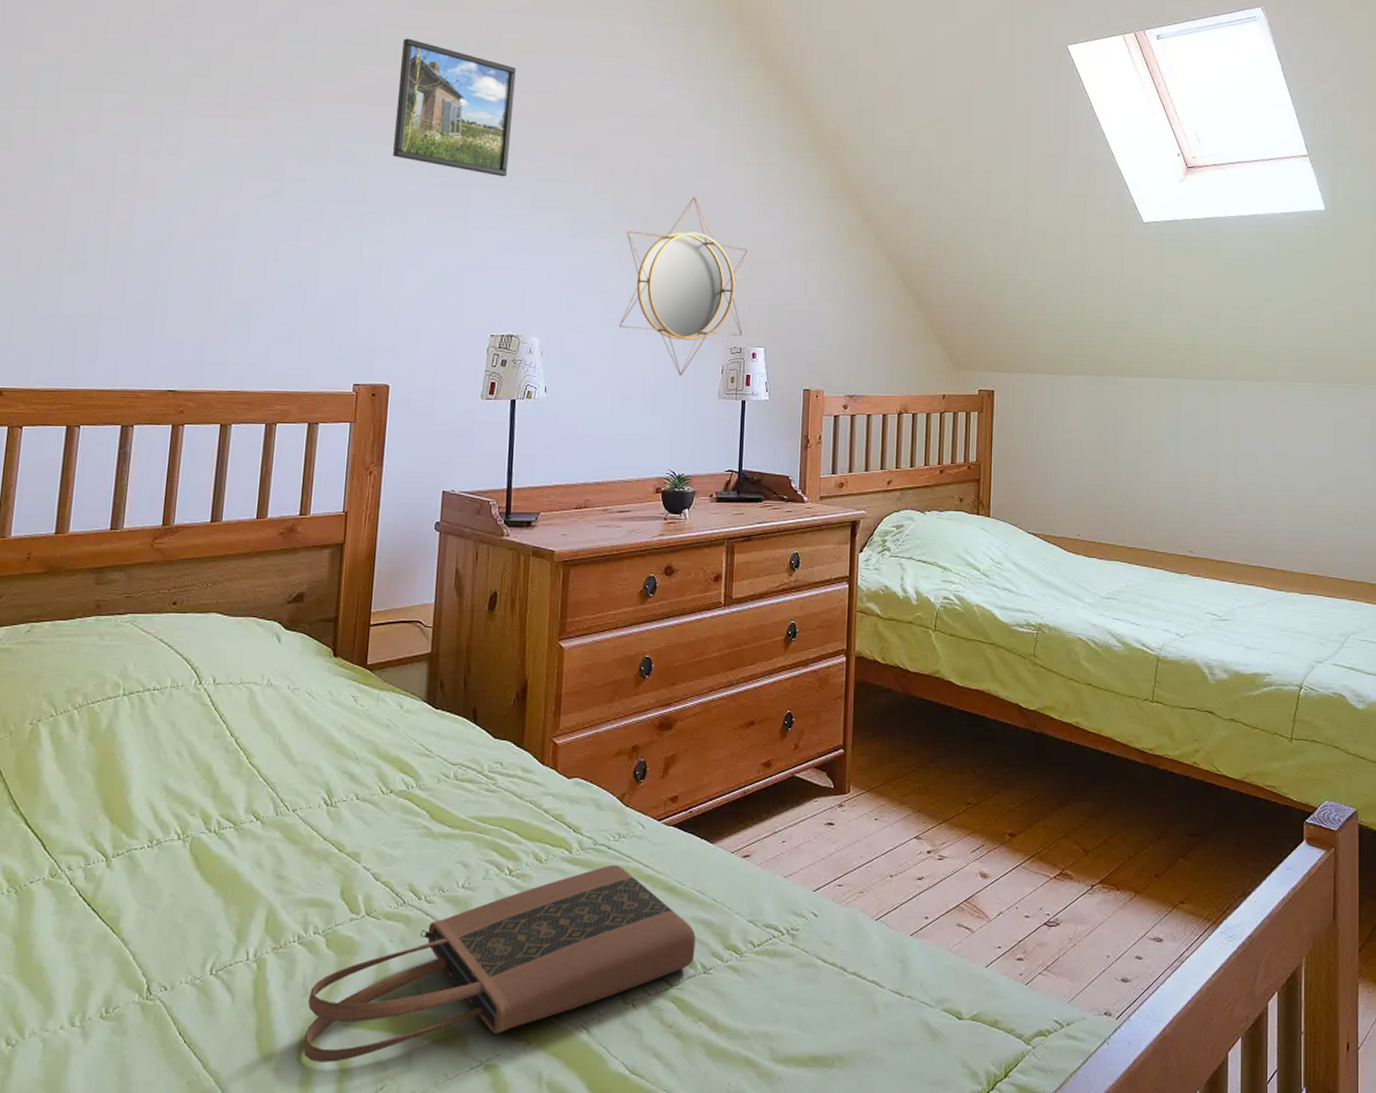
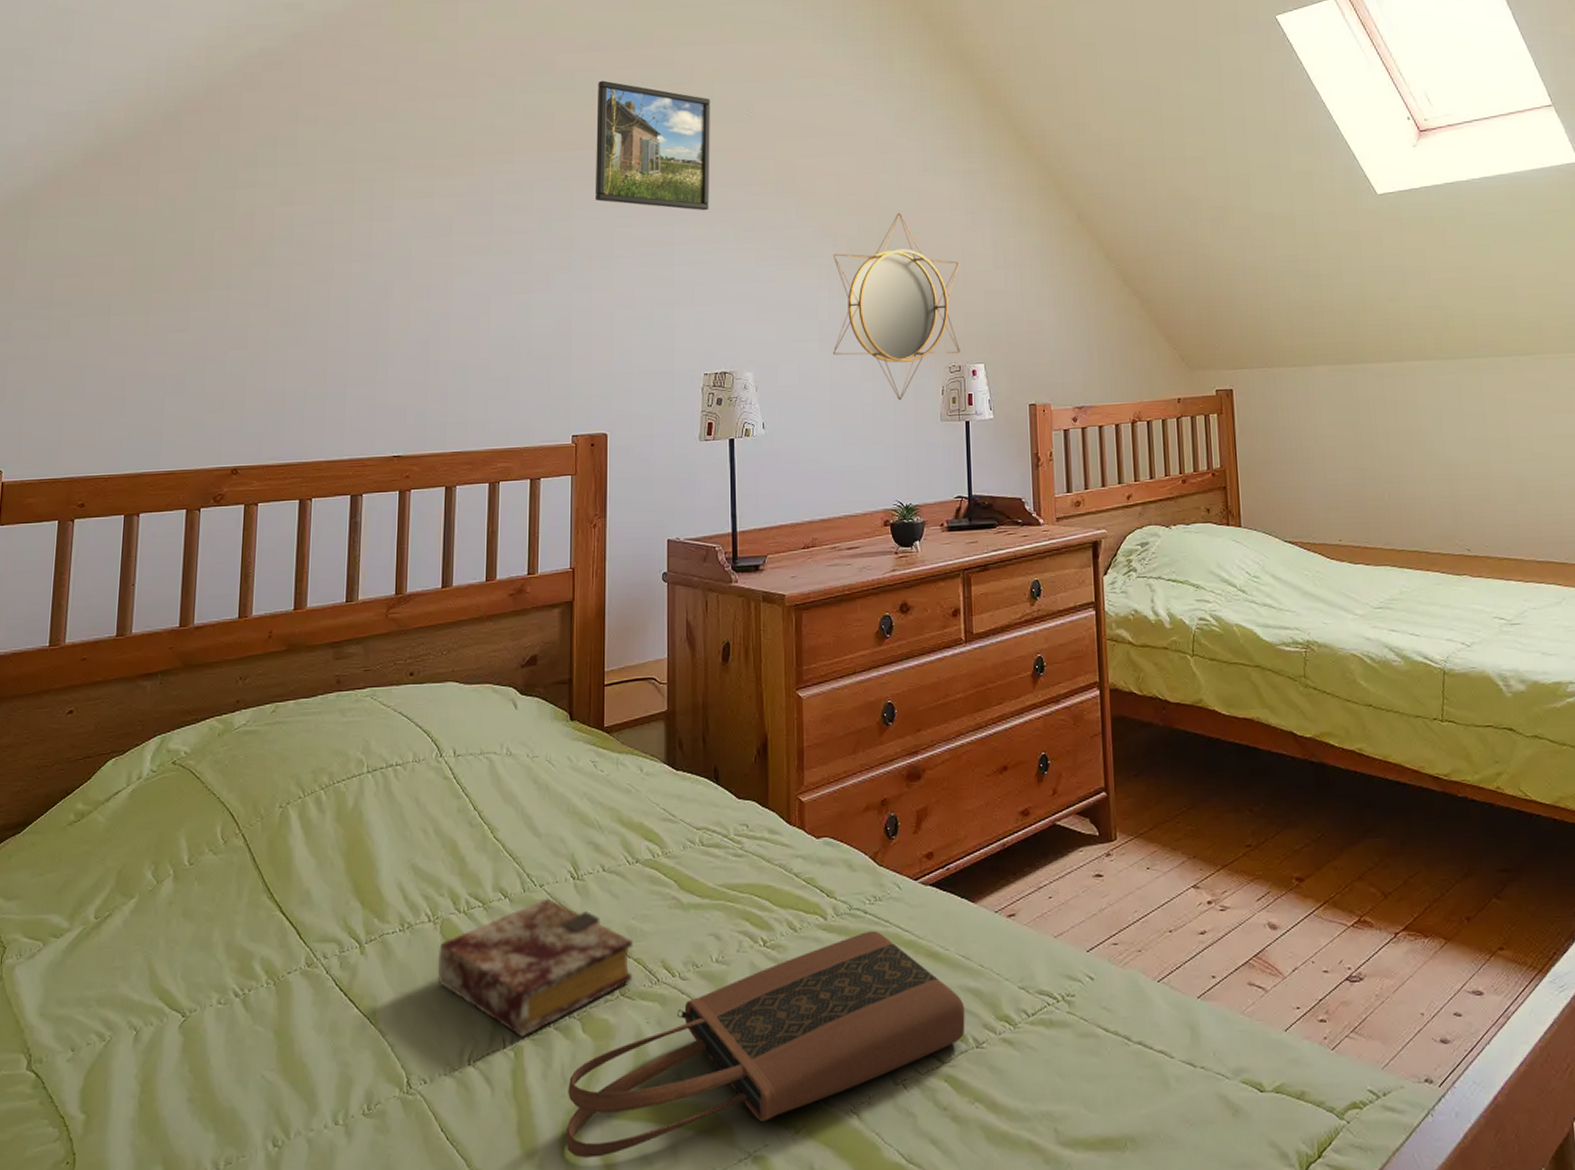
book: none [183,822,382,951] -> present [437,898,633,1038]

